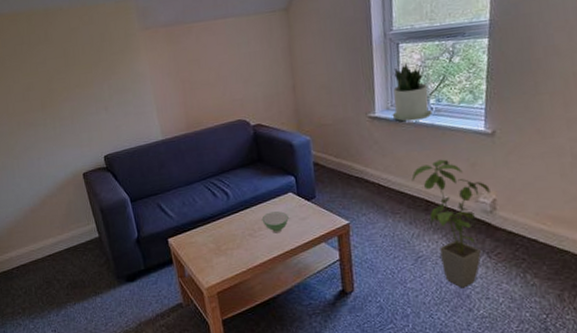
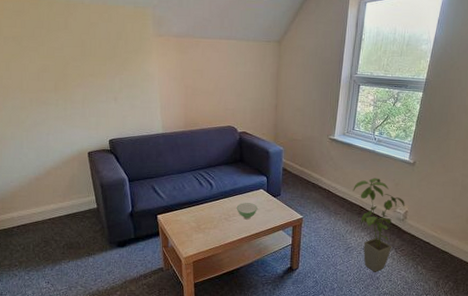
planter: present [392,63,432,122] -> none [346,101,377,147]

